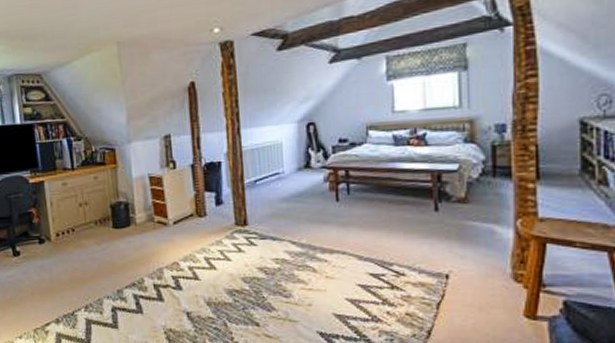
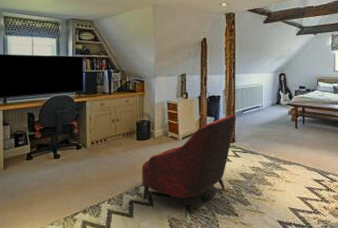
armchair: none [123,187,247,330] -> present [142,115,236,219]

